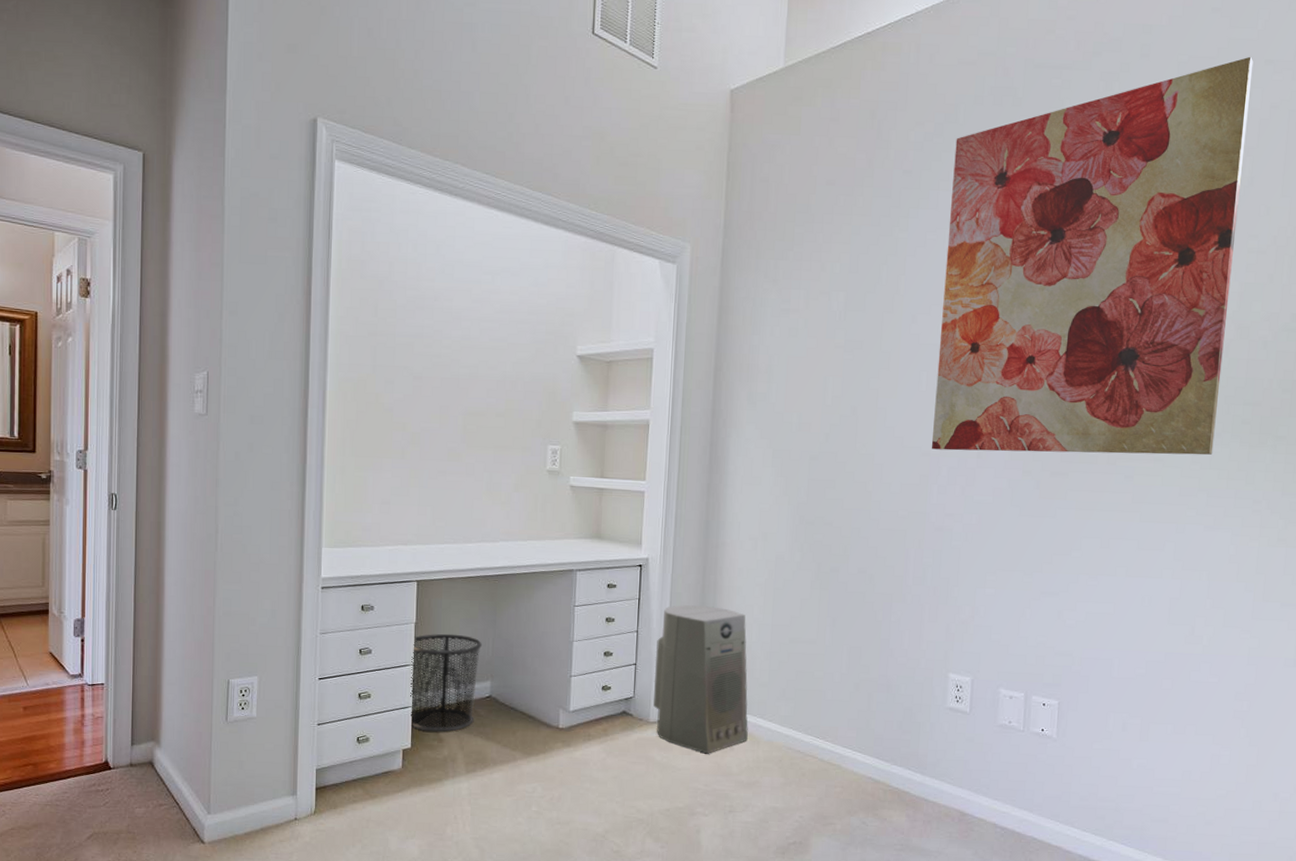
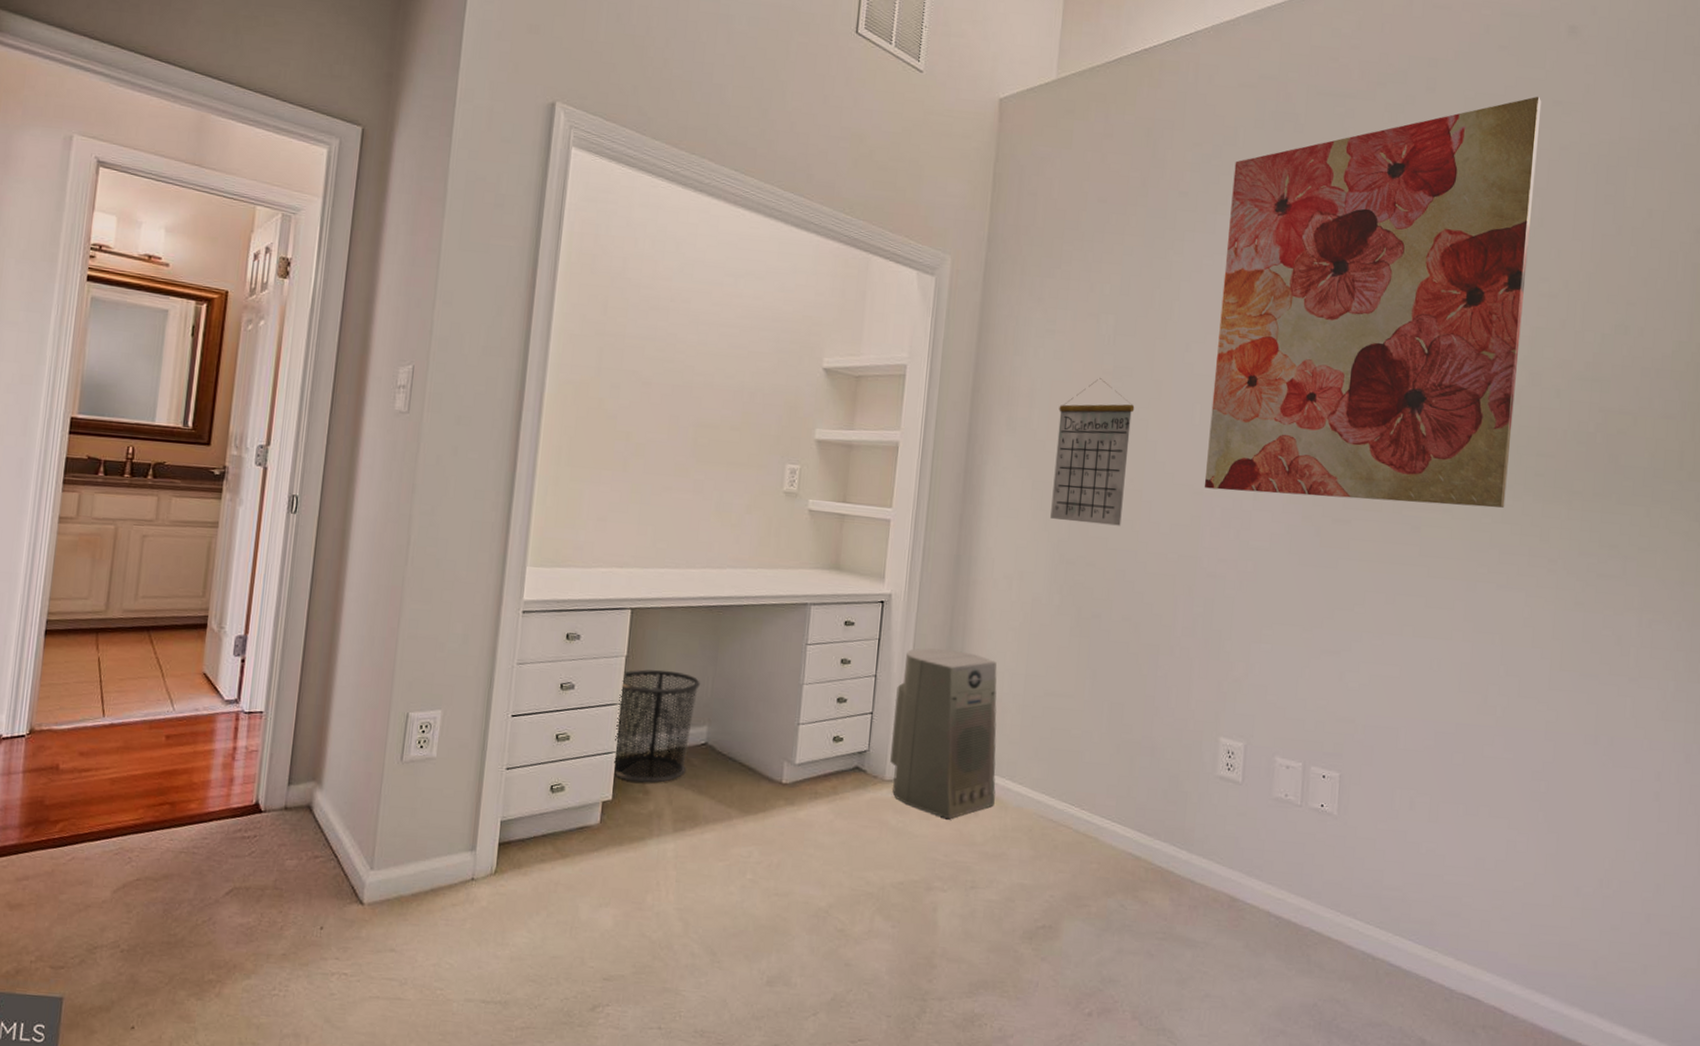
calendar: none [790,352,866,488] -> present [1050,378,1135,526]

